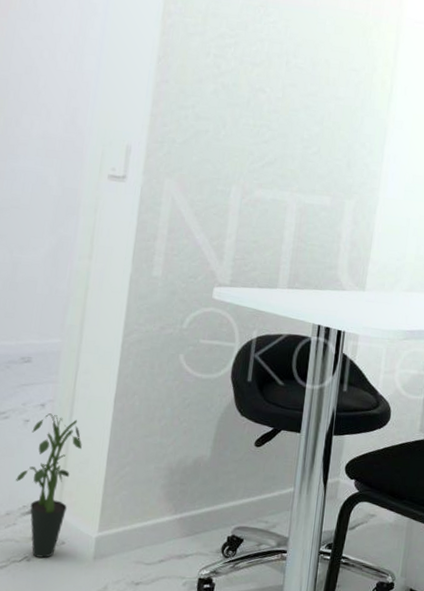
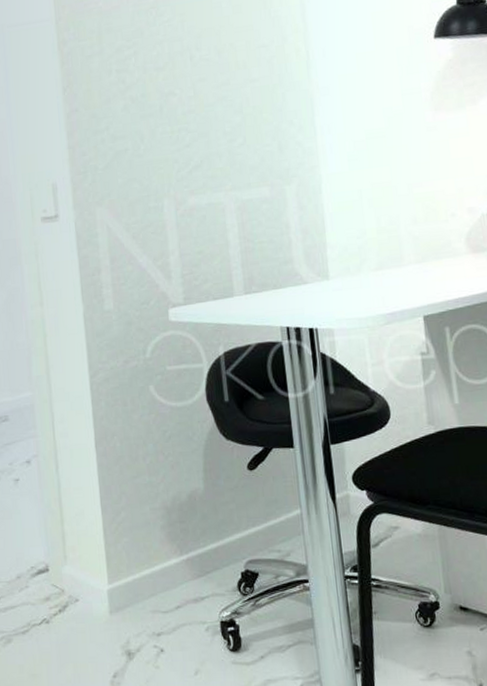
potted plant: present [16,413,82,558] -> none [19,469,74,618]

